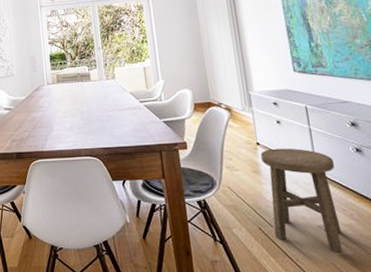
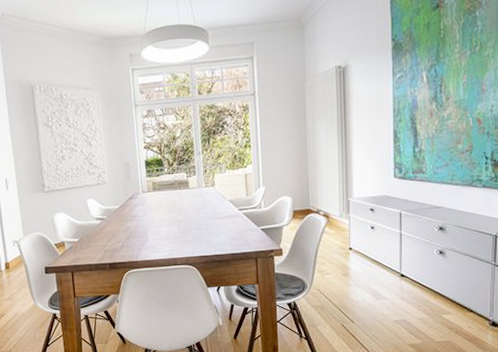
stool: present [261,148,343,253] -> none [352,252,418,342]

